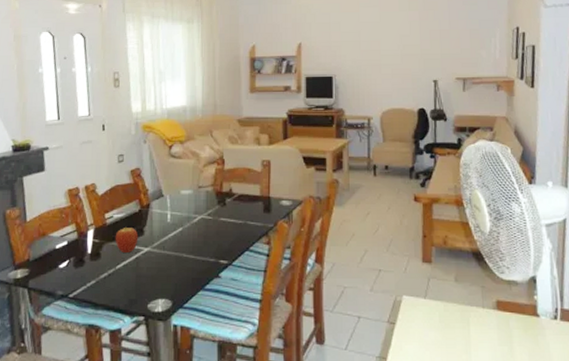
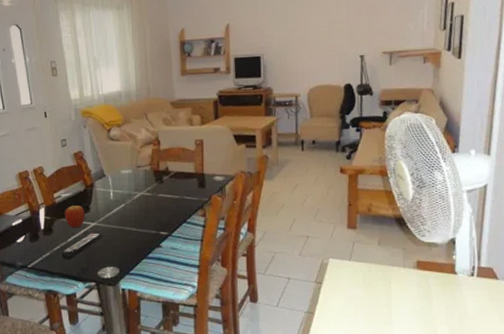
remote control: none [108,259,157,289] -> present [61,233,103,260]

